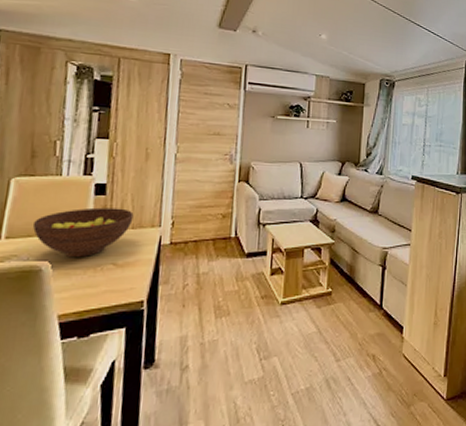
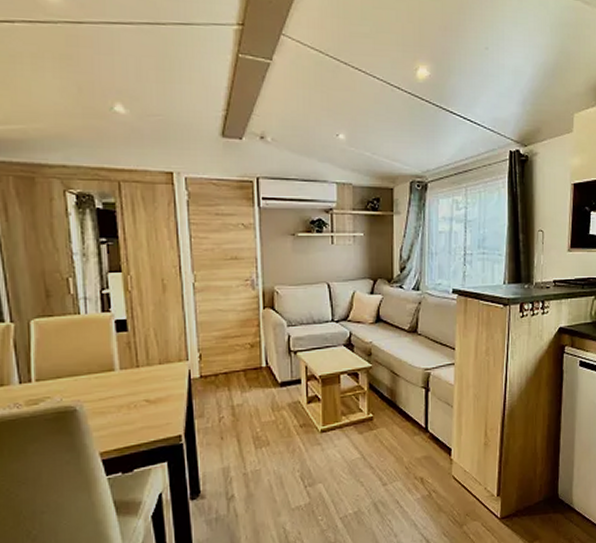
fruit bowl: present [32,207,134,258] -> none [59,344,159,397]

